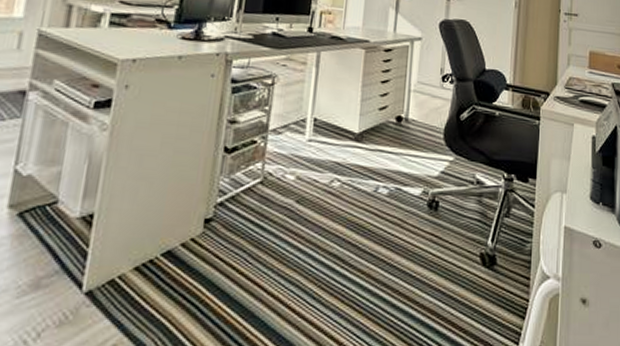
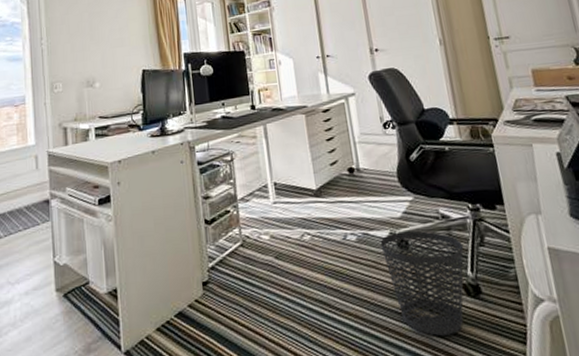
wastebasket: none [410,192,490,304] -> present [380,231,464,336]

